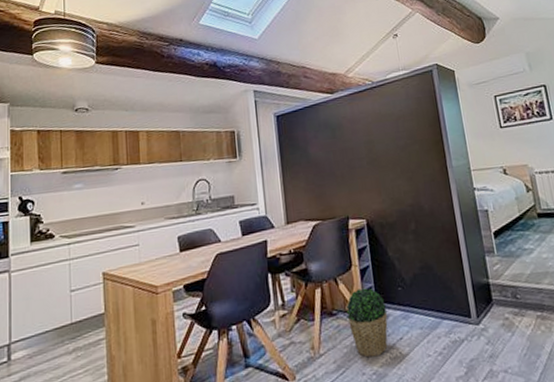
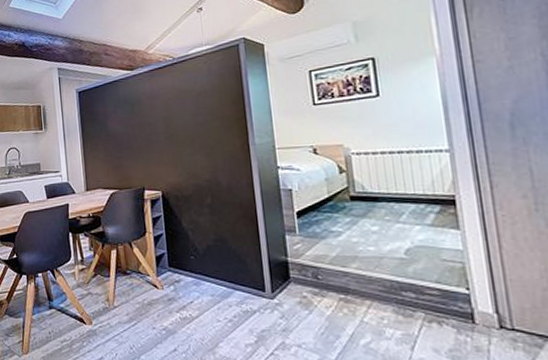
potted plant: present [346,288,388,358] -> none [139,253,180,315]

